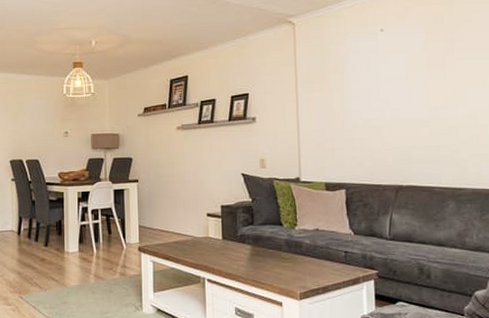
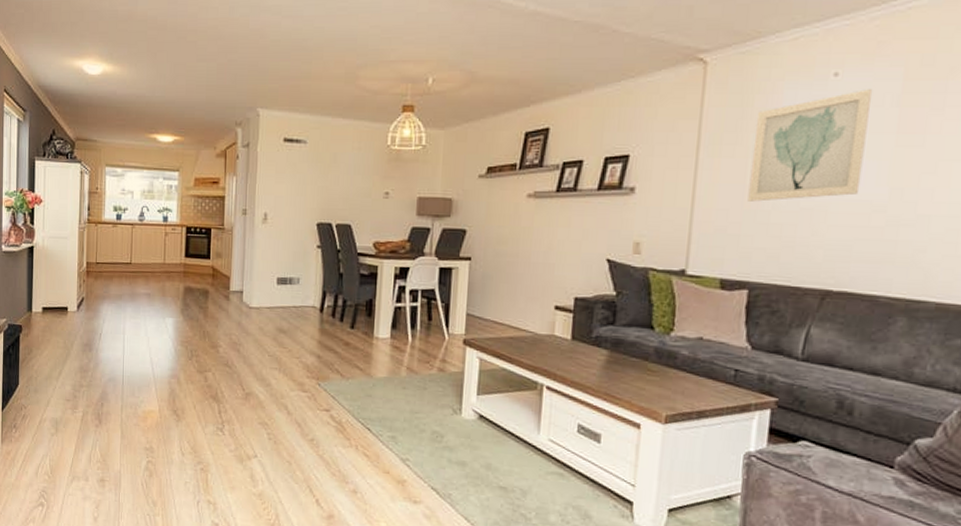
wall art: none [334,40,410,123] -> present [748,89,873,202]

